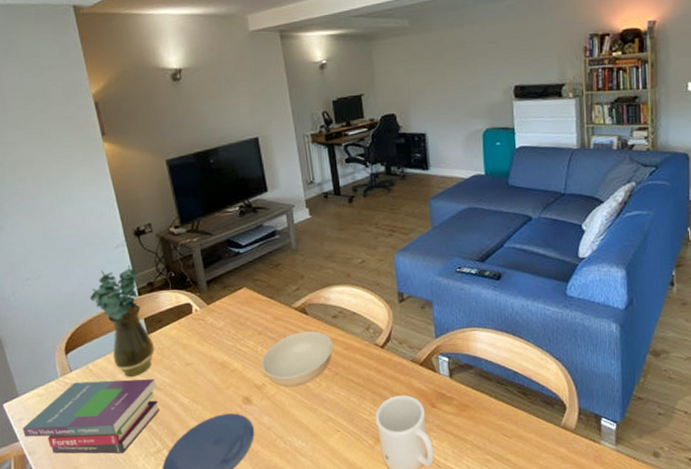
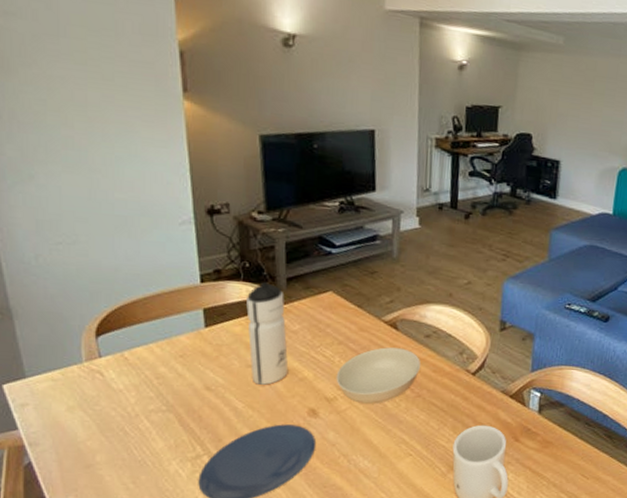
books: present [22,379,159,454] -> none [25,370,207,455]
vase: present [90,265,155,377] -> none [138,246,211,372]
water bottle: none [177,286,221,380] -> present [246,281,289,385]

